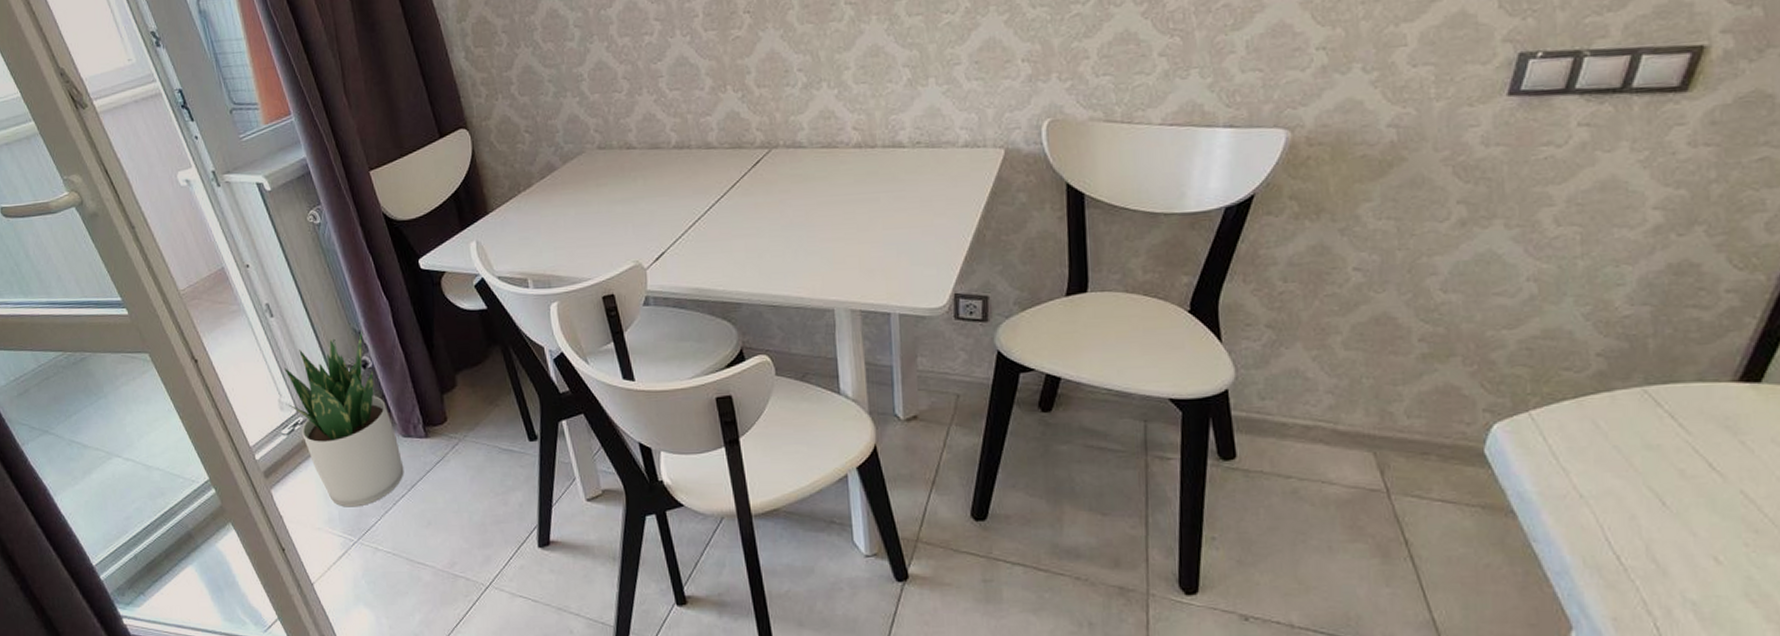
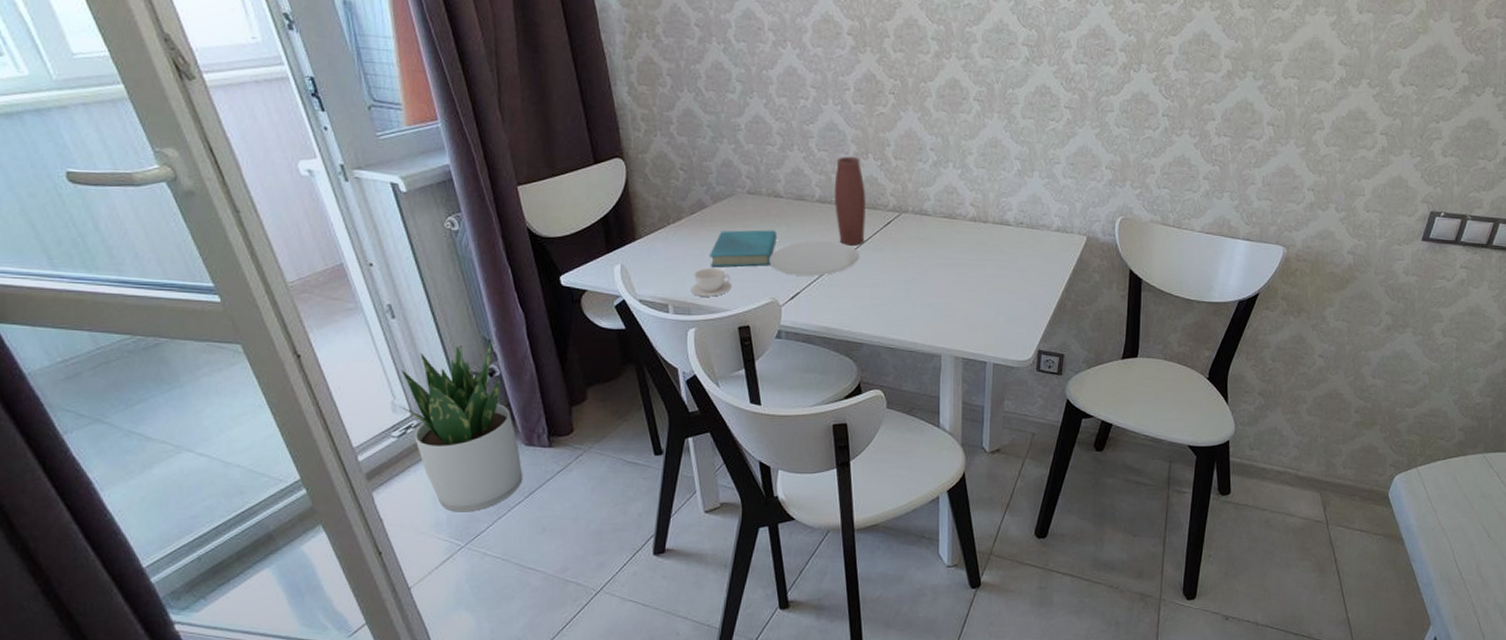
teacup: none [548,233,591,267] -> present [691,267,731,297]
book: none [565,186,634,234] -> present [710,230,777,267]
plate: none [628,190,728,234] -> present [769,240,860,276]
vase: none [691,91,732,194] -> present [834,156,866,246]

